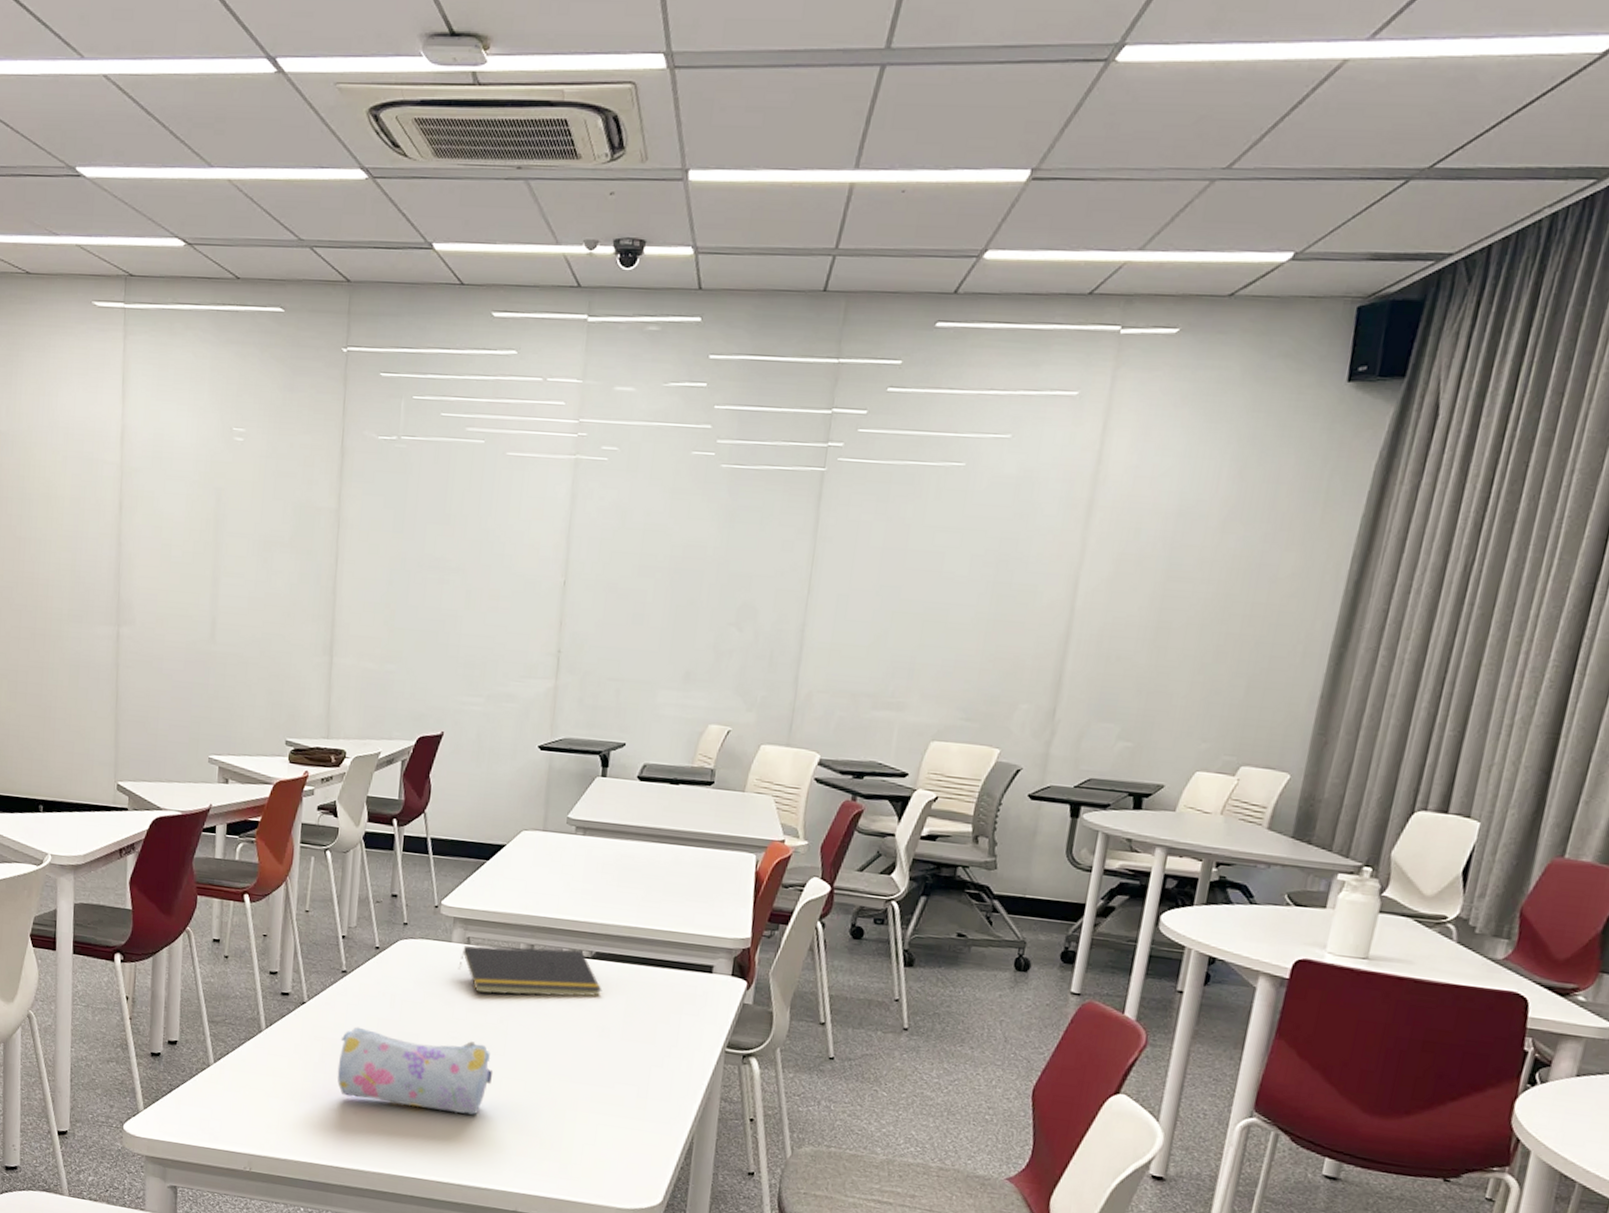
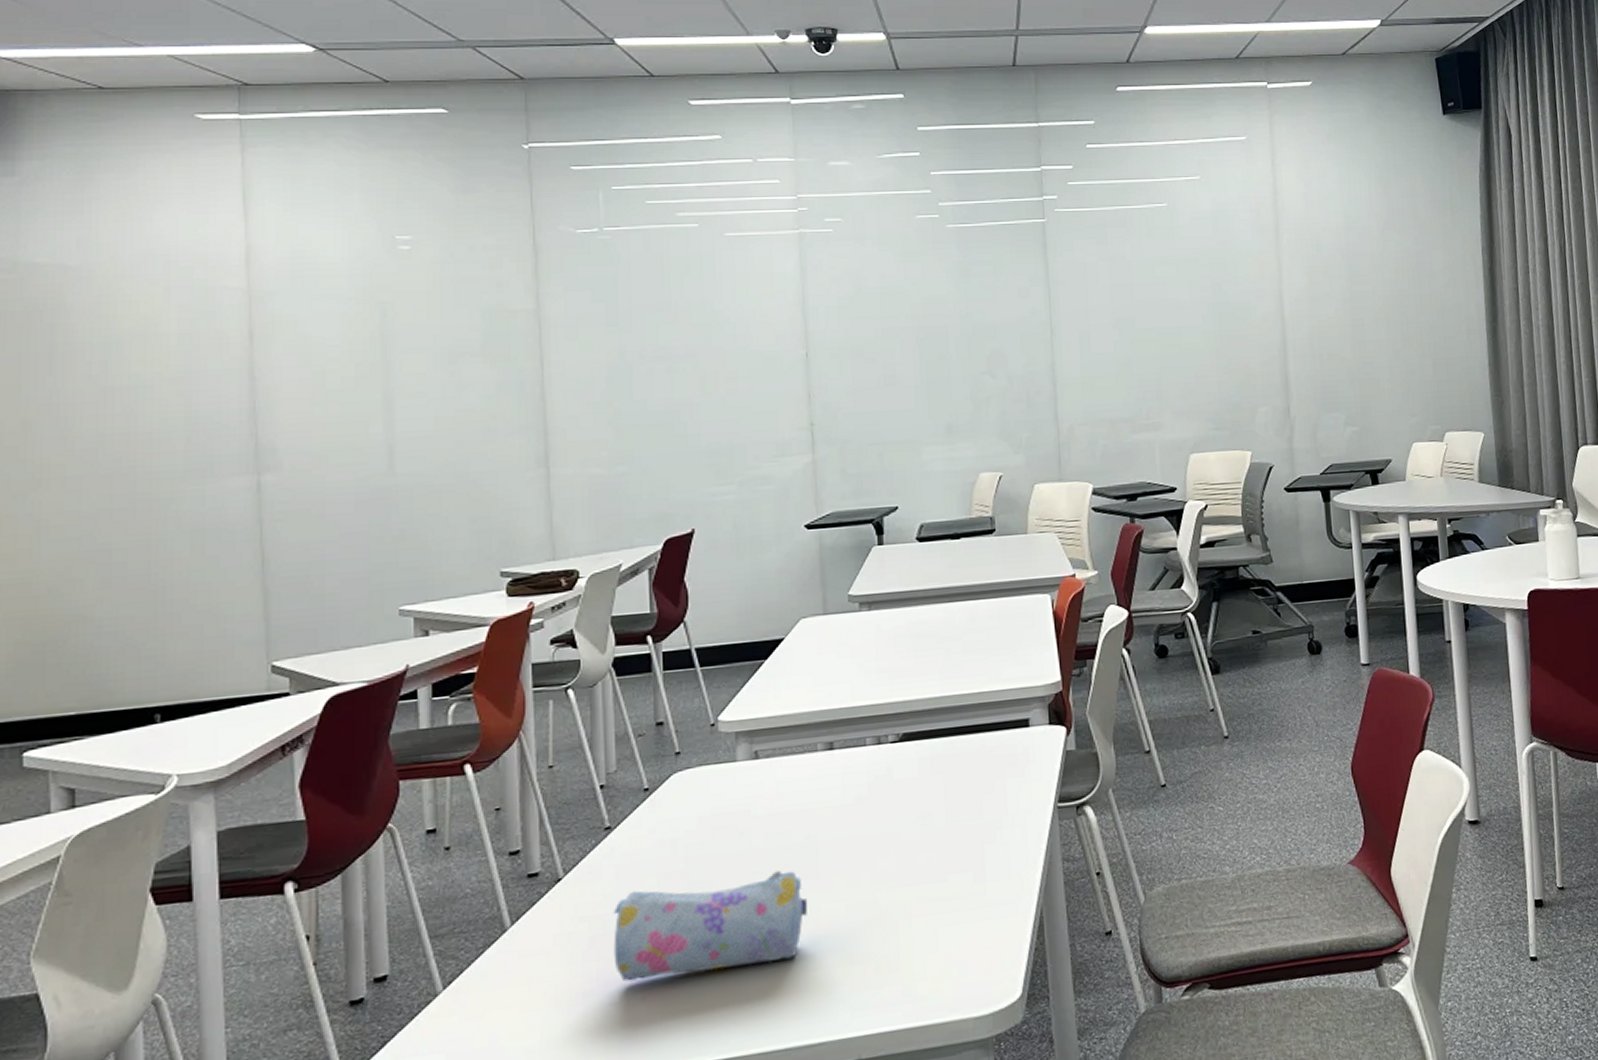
notepad: present [458,945,602,997] -> none [748,736,917,813]

